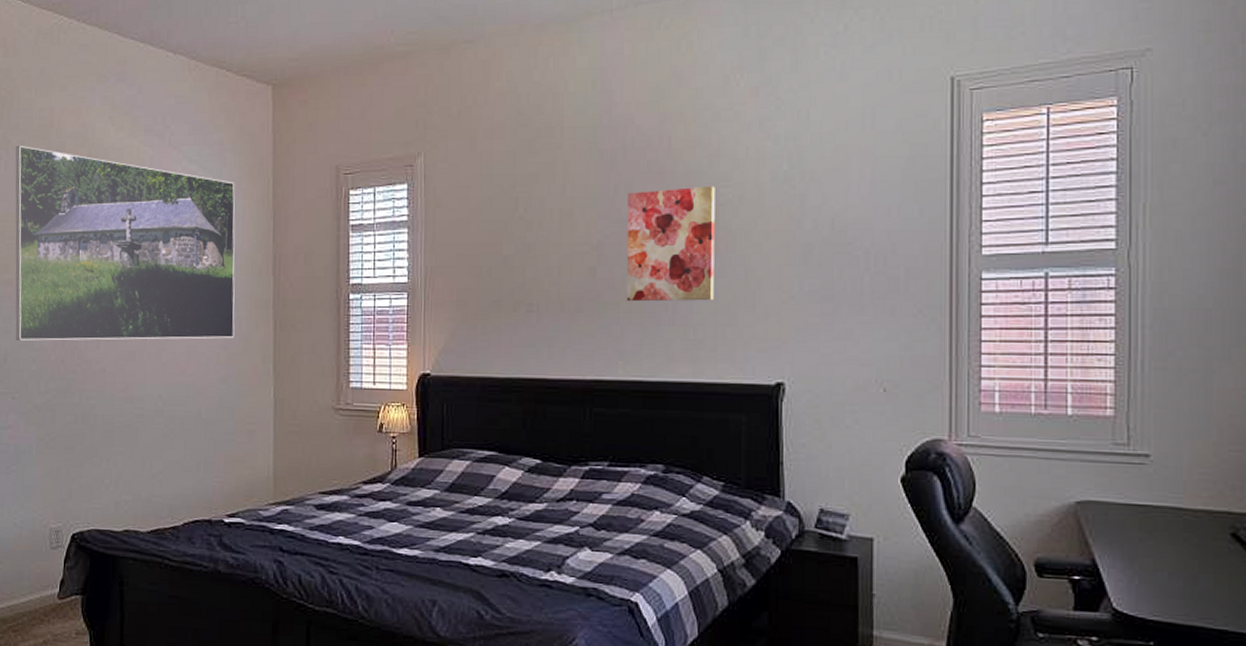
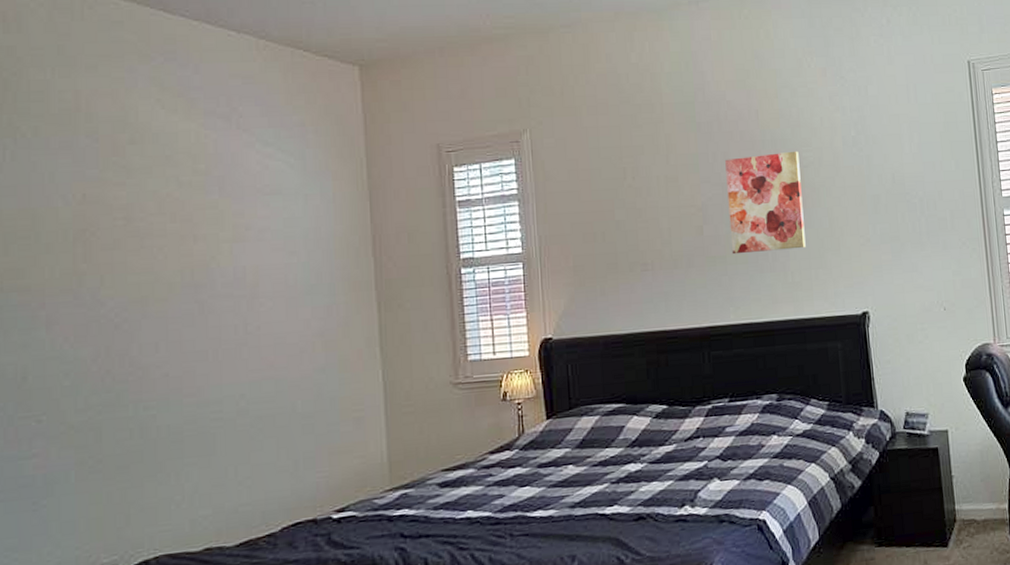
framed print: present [15,145,235,341] -> none [27,131,332,354]

